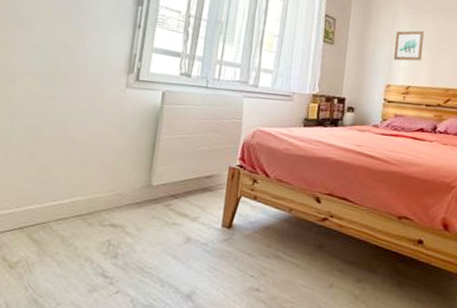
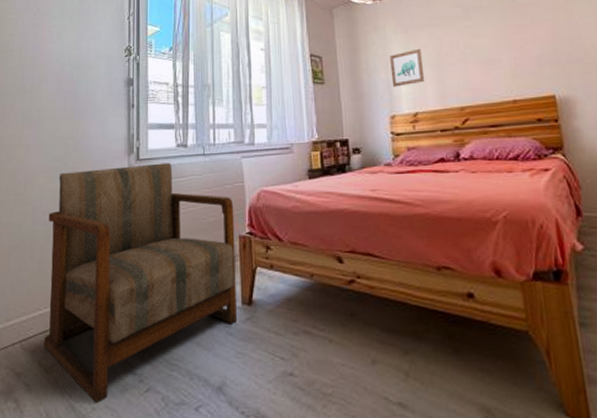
armchair: none [10,78,229,299] -> present [44,163,238,403]

